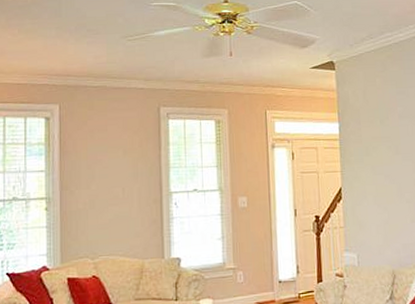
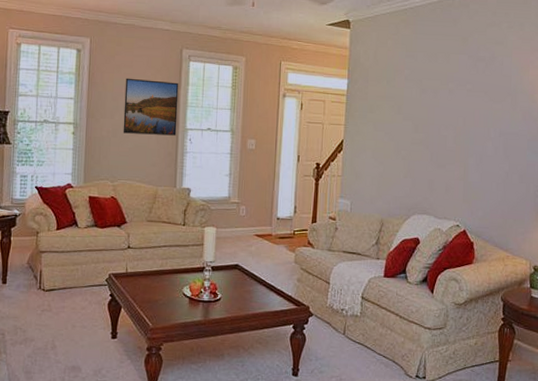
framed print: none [100,143,160,204] -> present [123,78,179,136]

